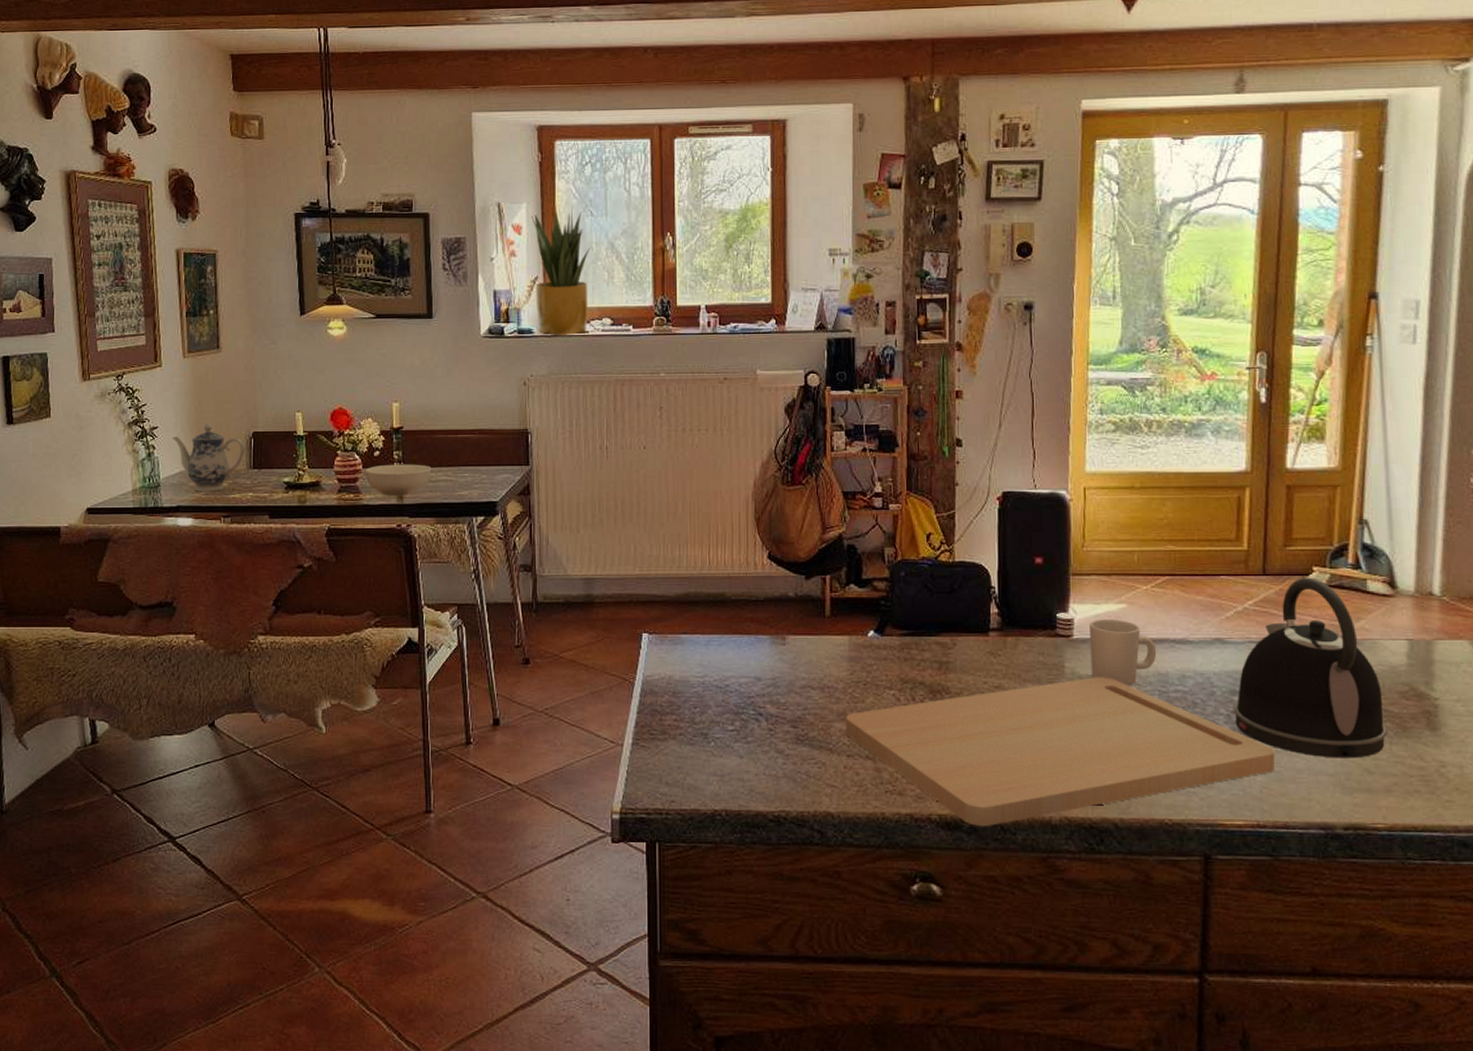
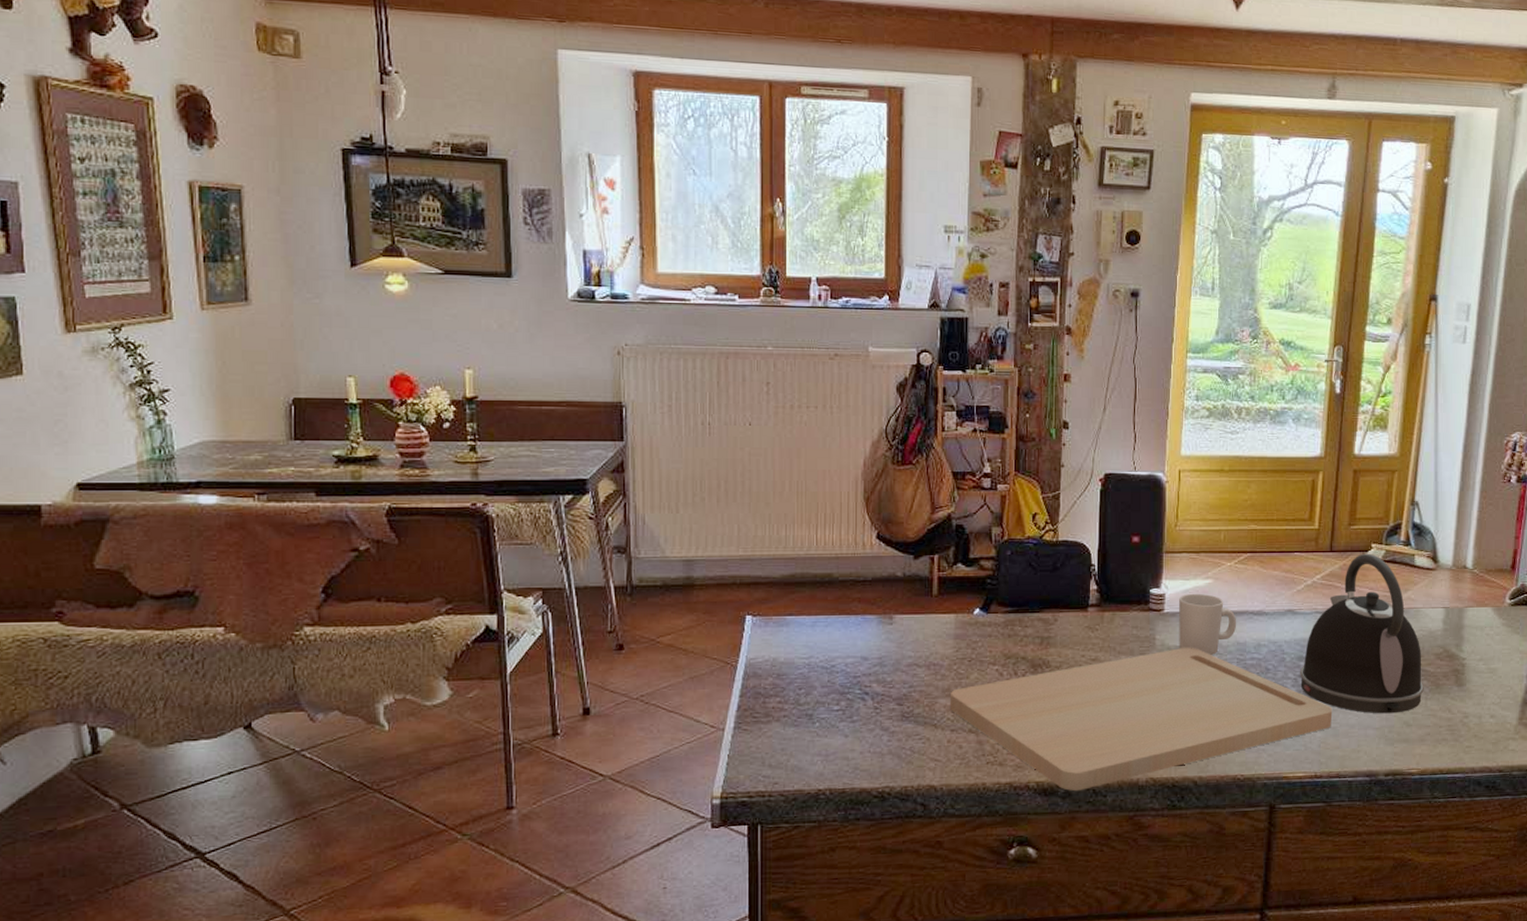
teapot: present [172,423,246,493] -> none [189,387,284,467]
bowl: present [365,464,432,495] -> none [433,437,512,472]
planter: present [531,208,592,335] -> none [627,164,695,303]

